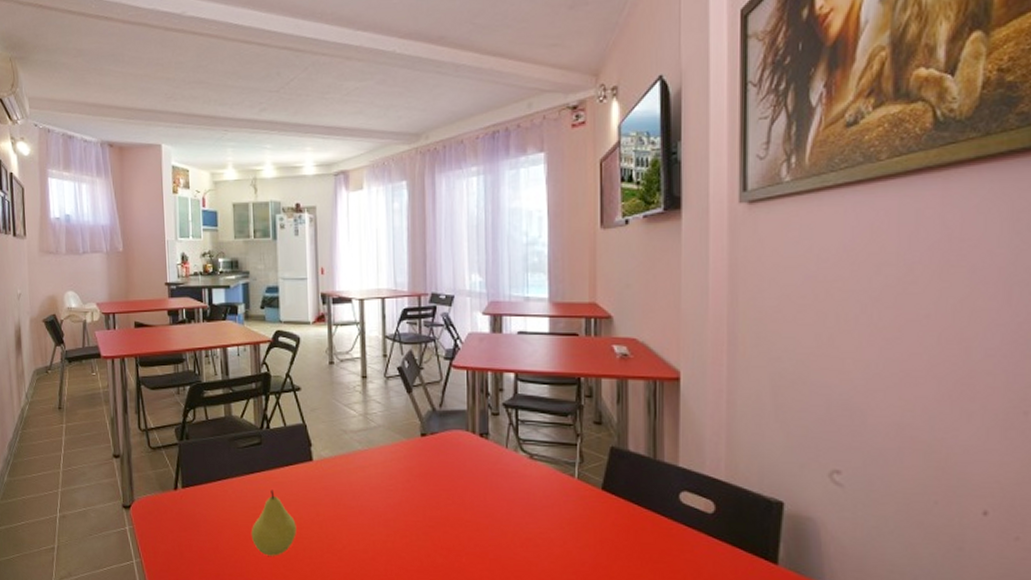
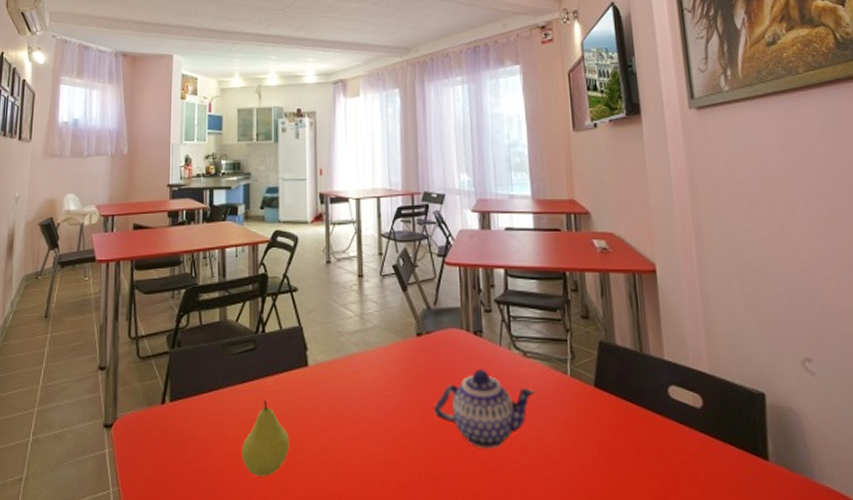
teapot: none [437,468,541,541] -> present [434,368,536,448]

